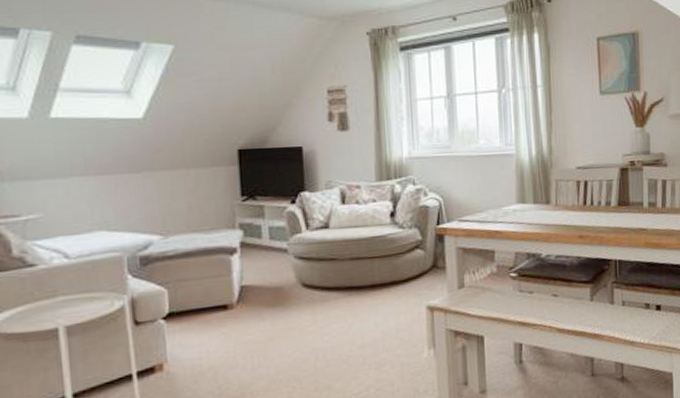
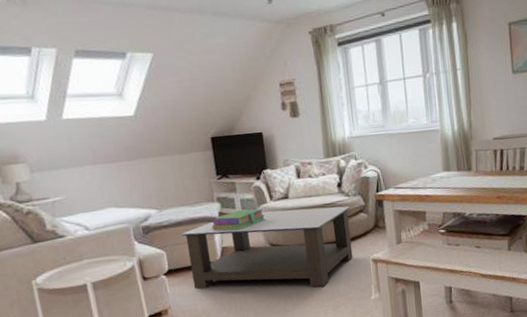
coffee table: none [190,240,404,340] -> present [181,205,353,289]
stack of books: none [229,239,298,266] -> present [211,208,266,231]

